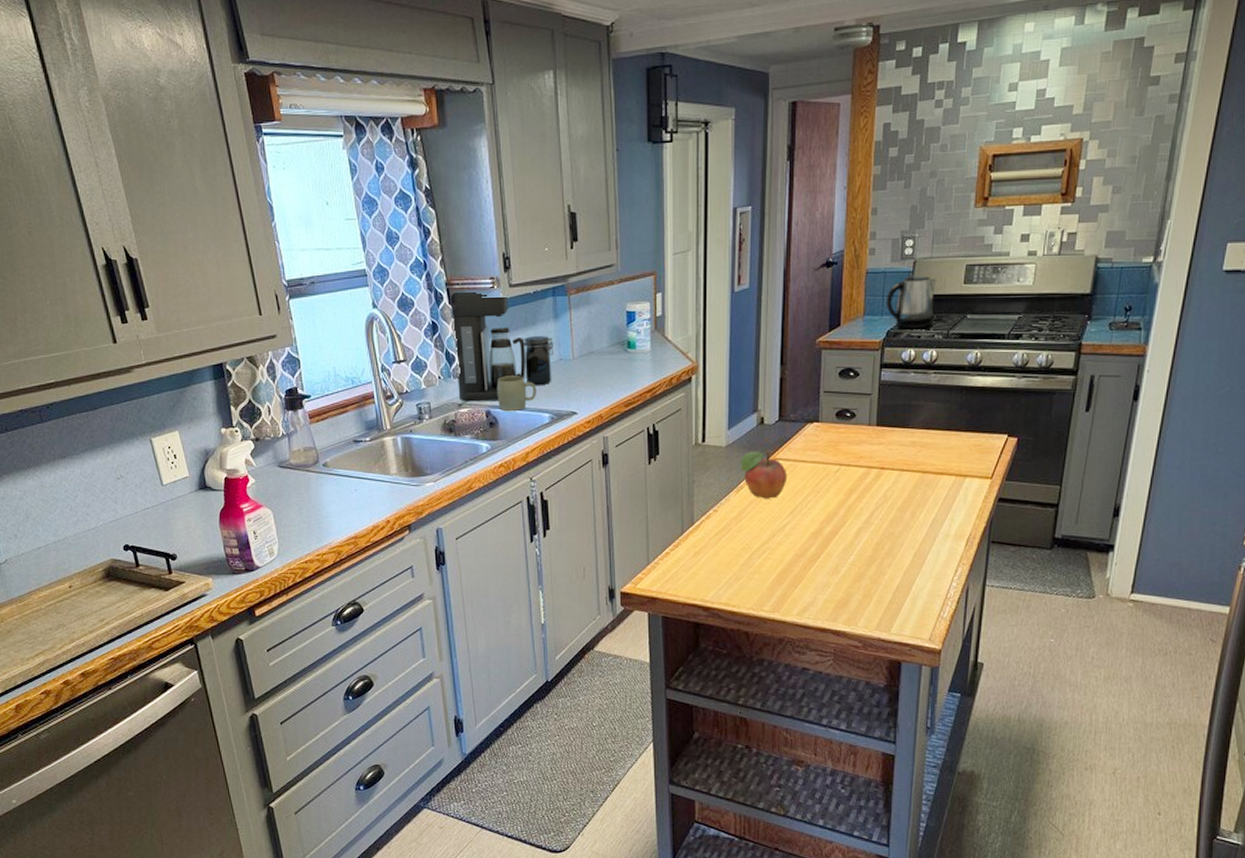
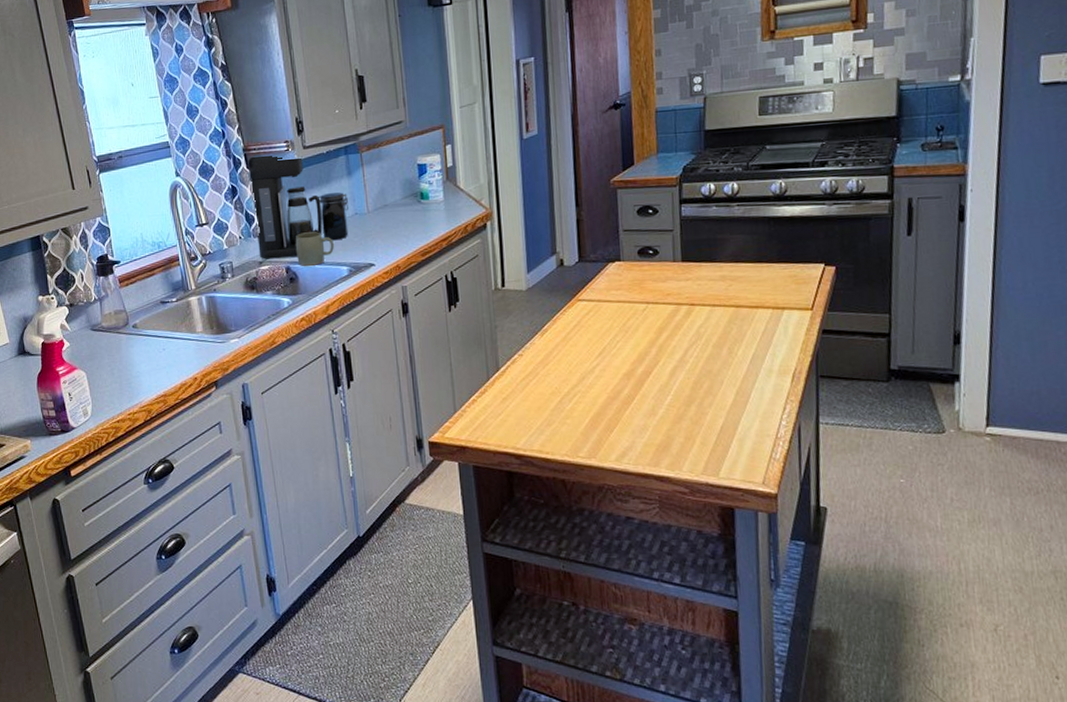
fruit: present [740,450,788,499] -> none [542,292,593,341]
kettle: present [885,275,936,330] -> none [678,110,732,165]

